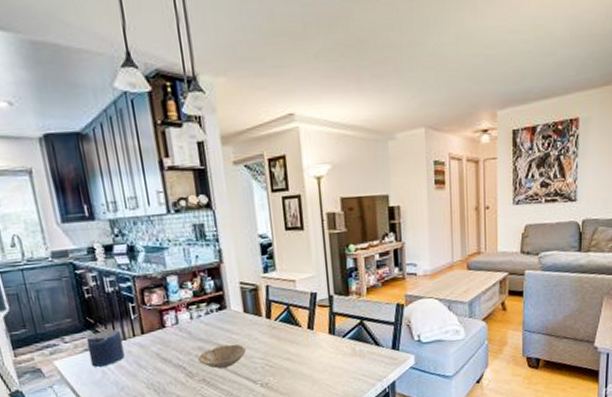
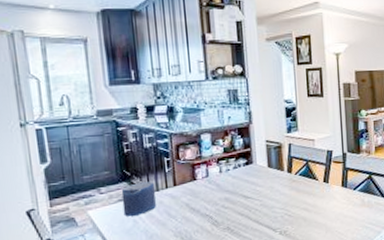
bowl: present [198,344,246,369] -> none [224,195,268,218]

